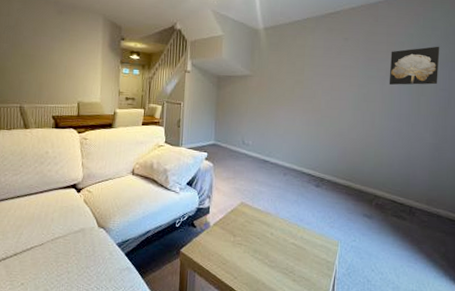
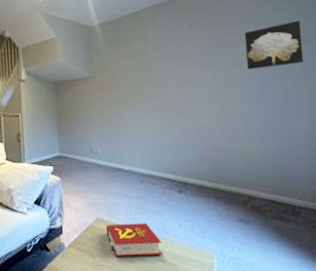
book: none [248,209,295,239] -> present [105,223,162,258]

